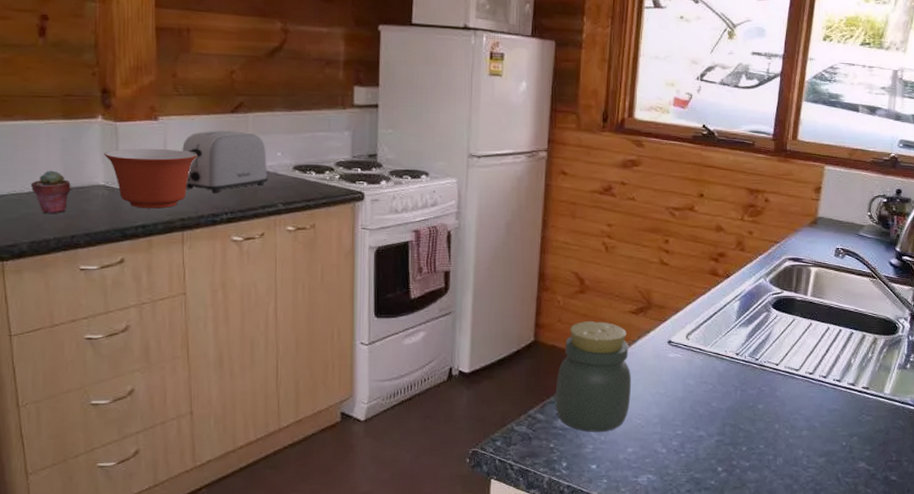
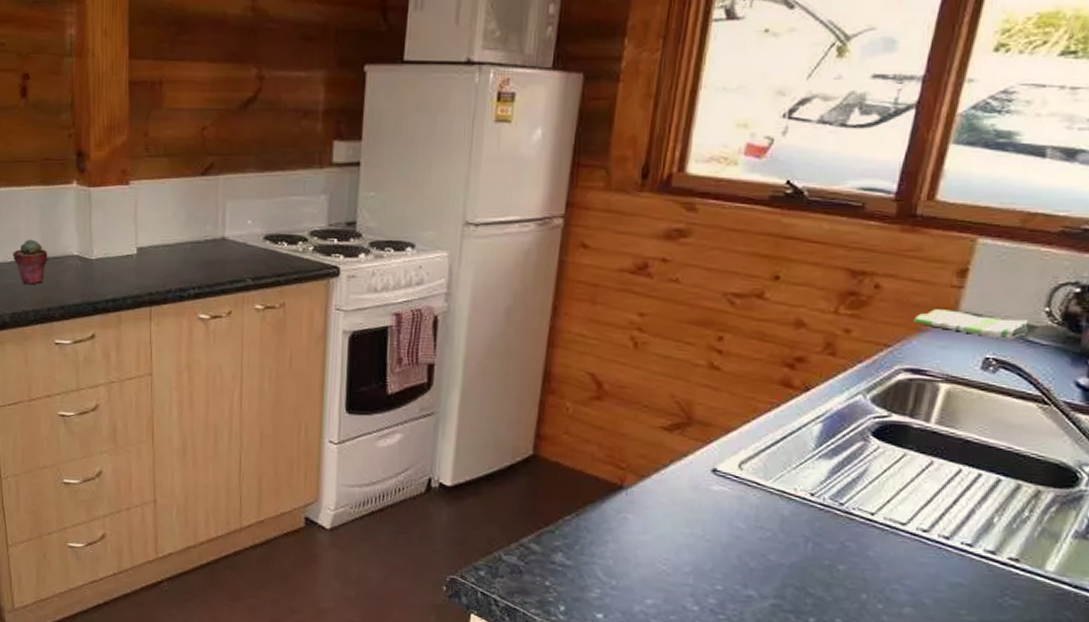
mixing bowl: present [104,148,198,209] -> none [78,216,167,282]
toaster: present [182,129,268,194] -> none [152,194,237,266]
jar: present [555,321,632,432] -> none [555,435,658,575]
dish towel: none [791,215,859,235] -> present [913,309,1029,340]

